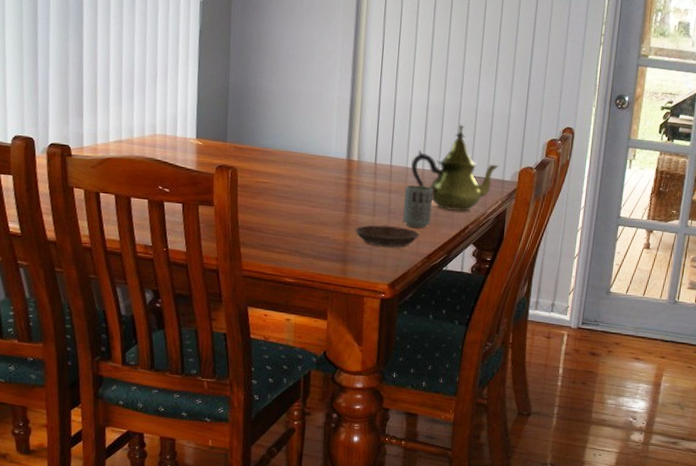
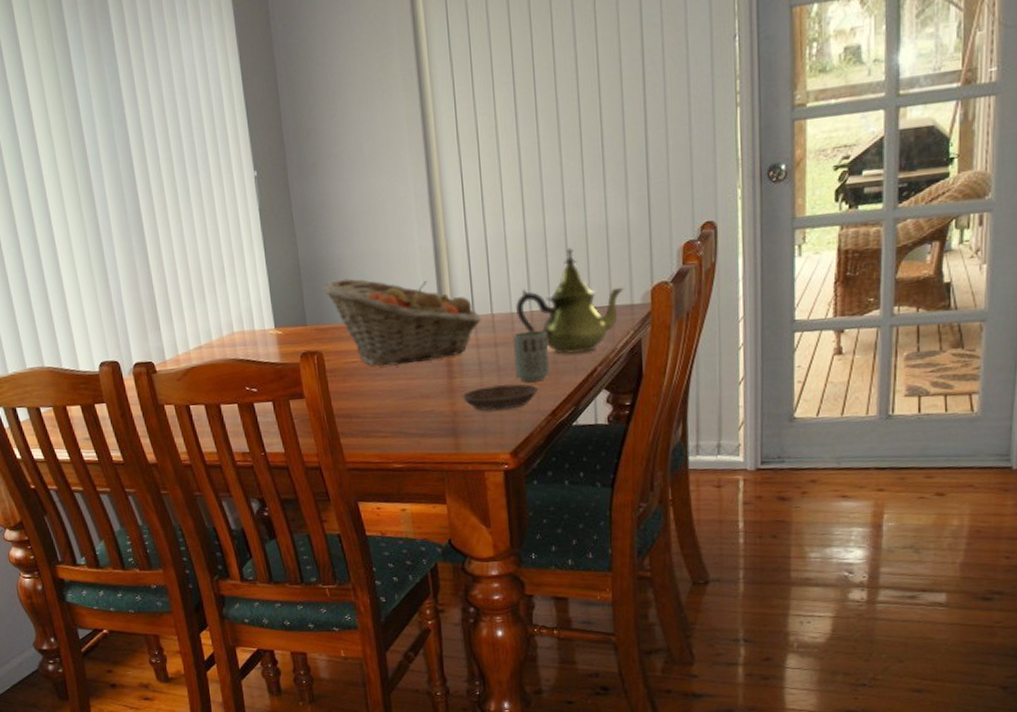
fruit basket: none [246,108,381,195] -> present [322,278,481,367]

